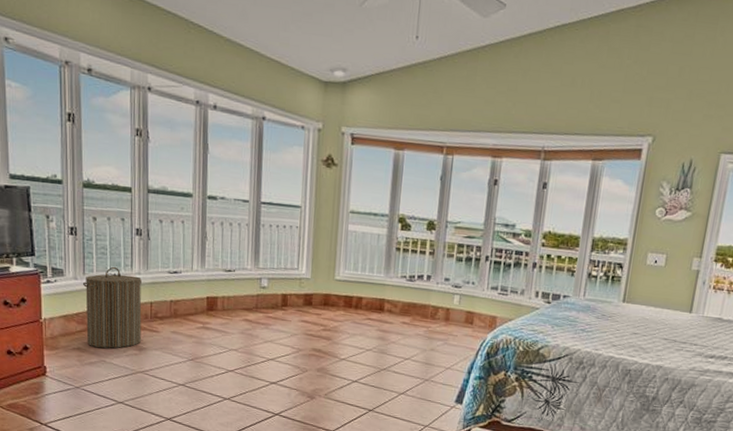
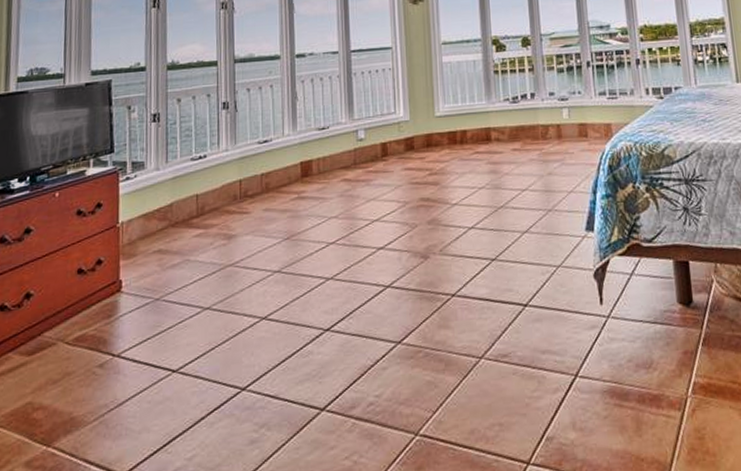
laundry hamper: present [83,267,143,349] -> none [166,148,231,246]

